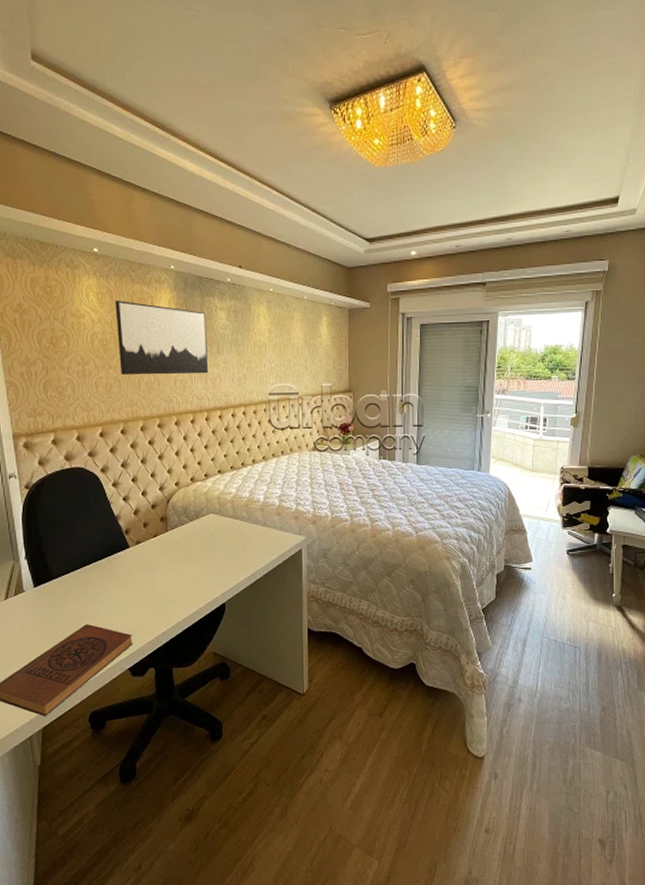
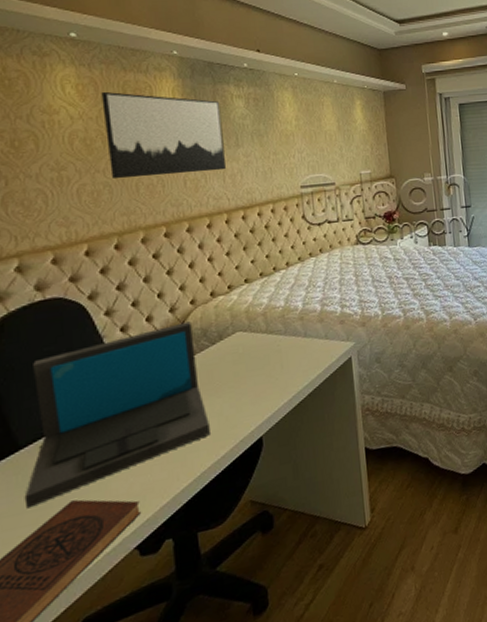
laptop: none [55,500,185,624] -> present [24,321,210,509]

